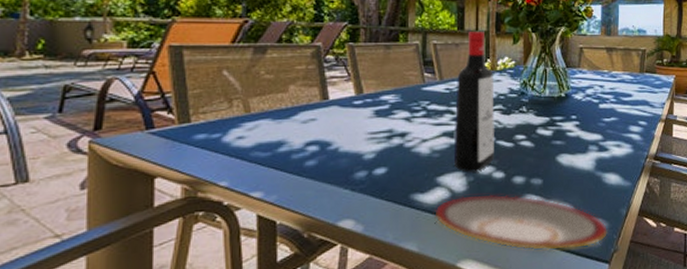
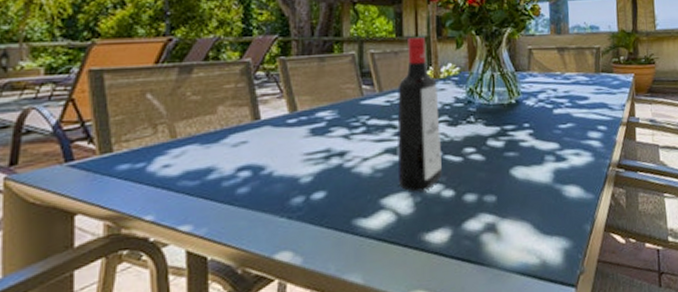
plate: present [434,194,607,251] -> none [380,214,572,277]

